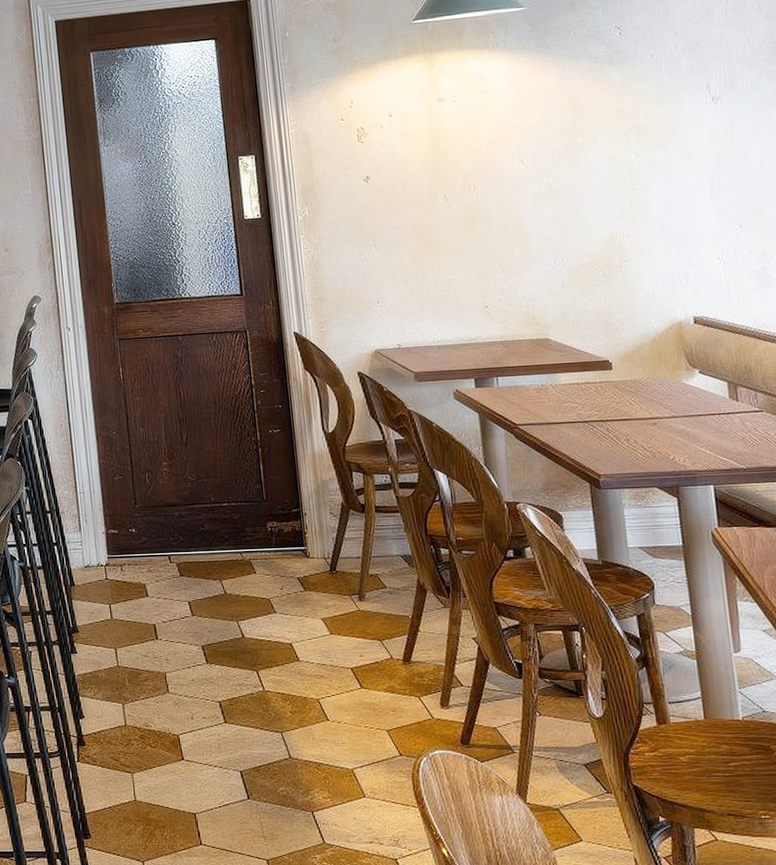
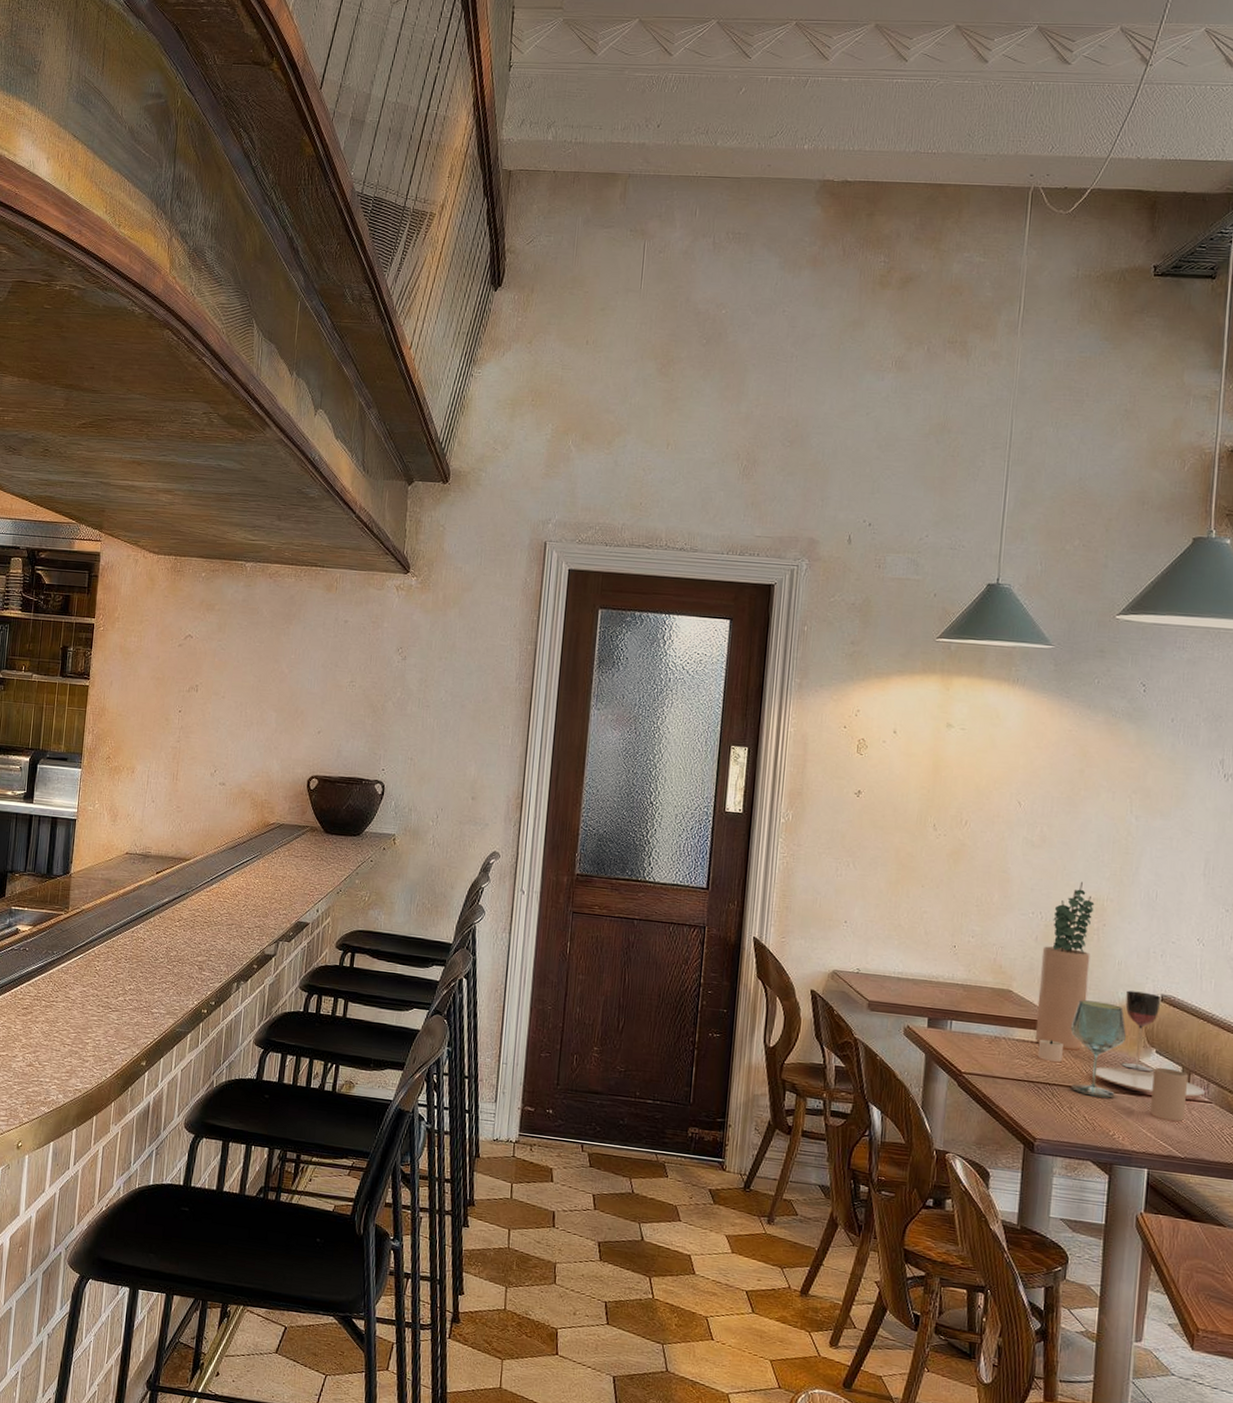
vase: none [570,223,628,387] -> present [1035,881,1095,1052]
candle: none [584,379,610,400] -> present [1037,1039,1063,1063]
wine glass: none [612,334,669,425] -> present [1070,1000,1127,1098]
plate: none [641,392,754,414] -> present [1092,1066,1205,1098]
wineglass: none [659,317,701,393] -> present [1122,990,1162,1071]
cup: none [700,385,739,436] -> present [1150,1067,1188,1122]

